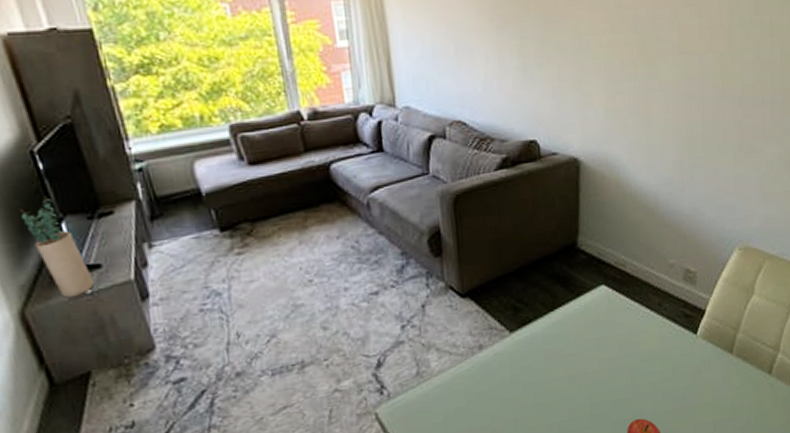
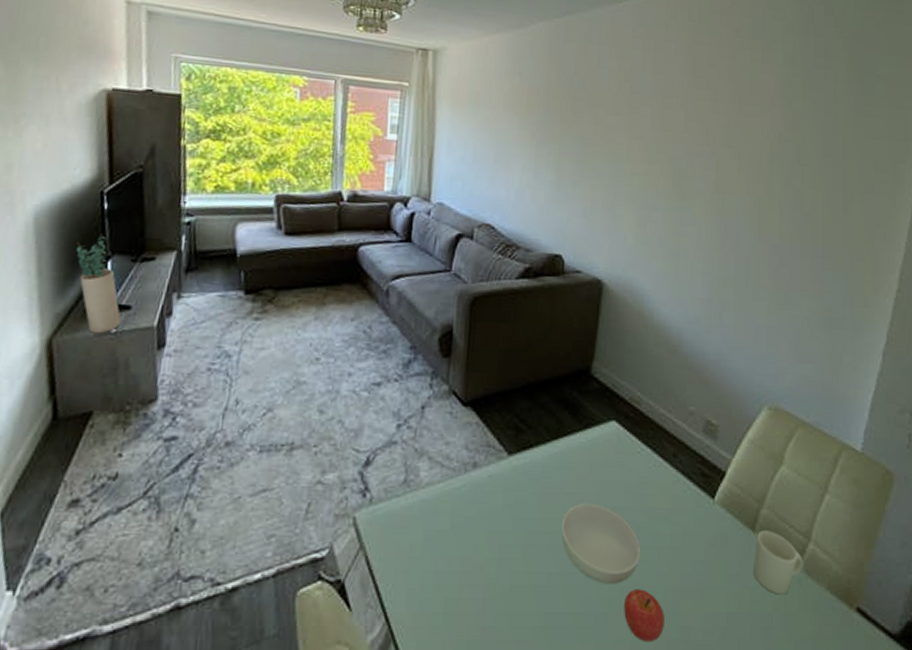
bowl: none [565,358,638,421] -> present [561,503,641,584]
mug: none [733,350,774,399] -> present [754,530,804,595]

